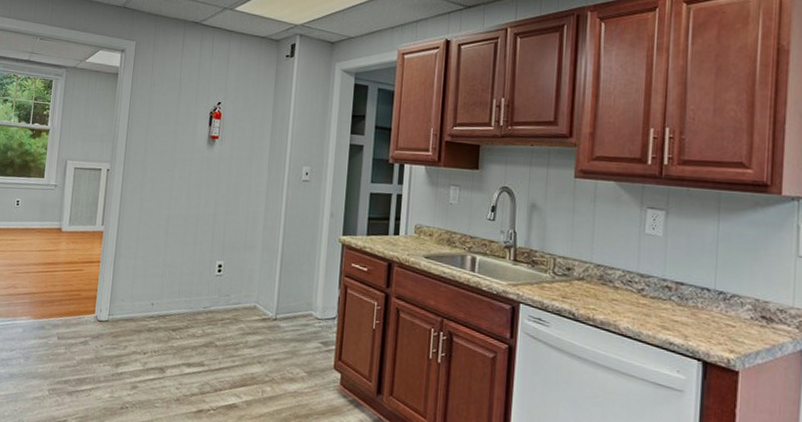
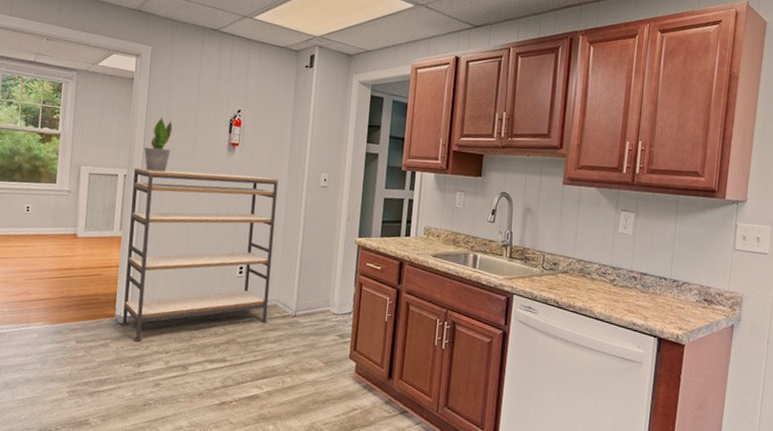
shelving unit: none [100,162,259,341] -> present [120,168,279,342]
potted plant: none [126,110,155,166] -> present [143,117,173,172]

